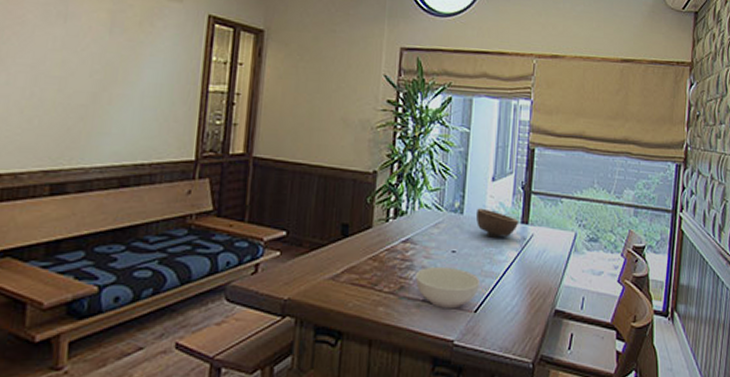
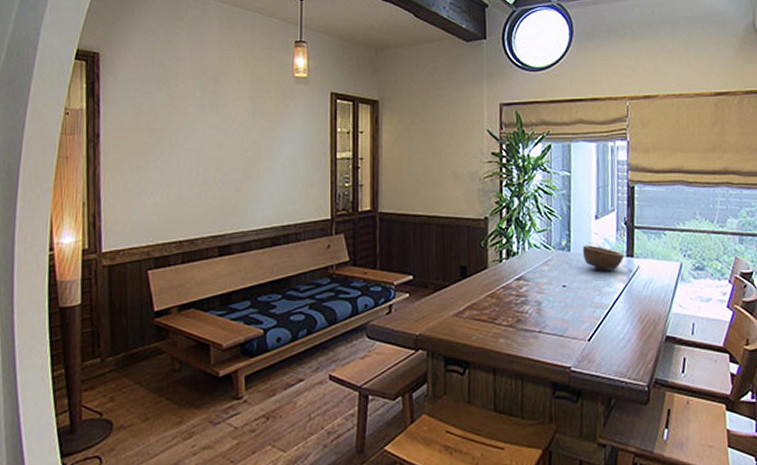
bowl: present [415,266,481,309] -> none [530,300,592,339]

